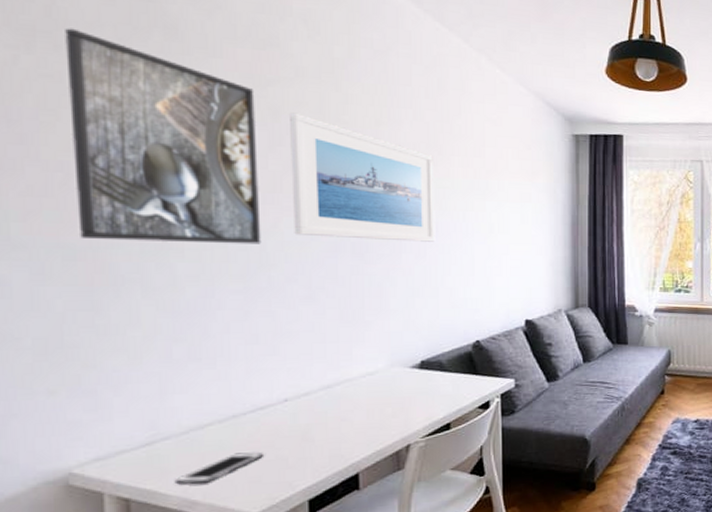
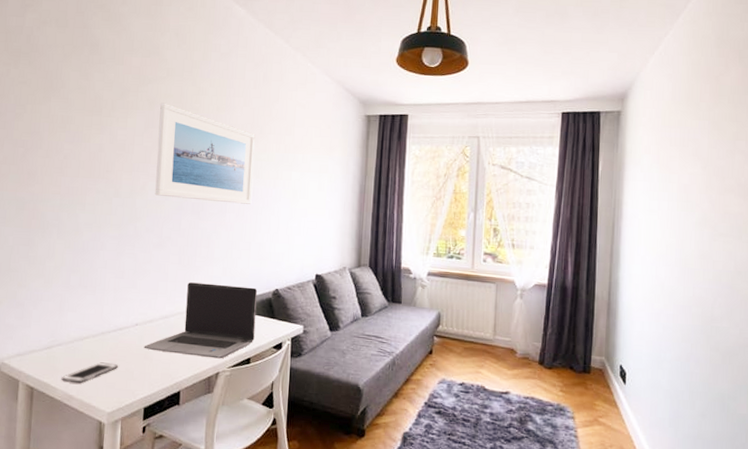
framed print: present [65,28,261,244] -> none [28,49,140,202]
laptop computer: none [300,340,454,430] -> present [144,282,258,359]

